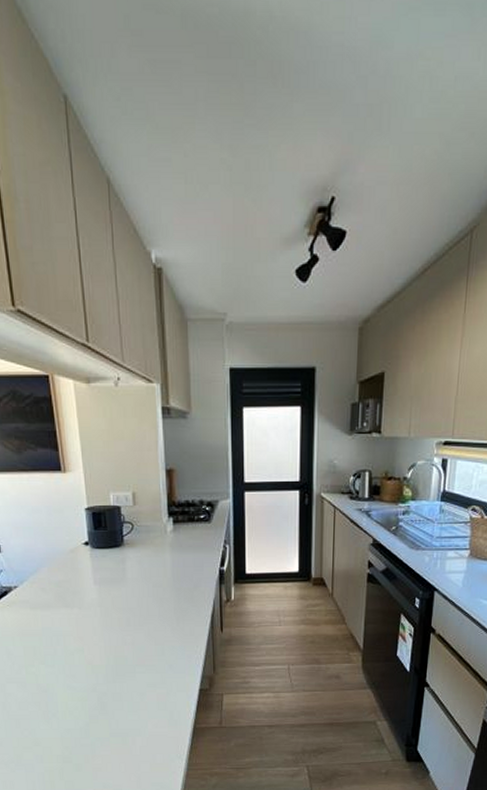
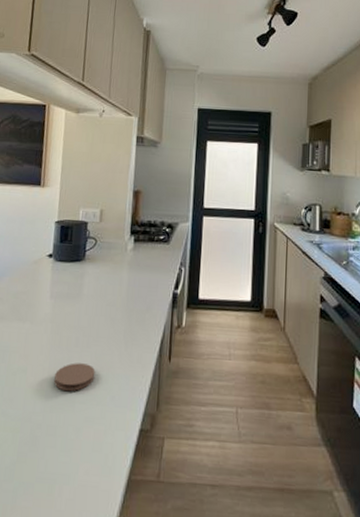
coaster: none [112,640,151,665] -> present [54,363,96,392]

